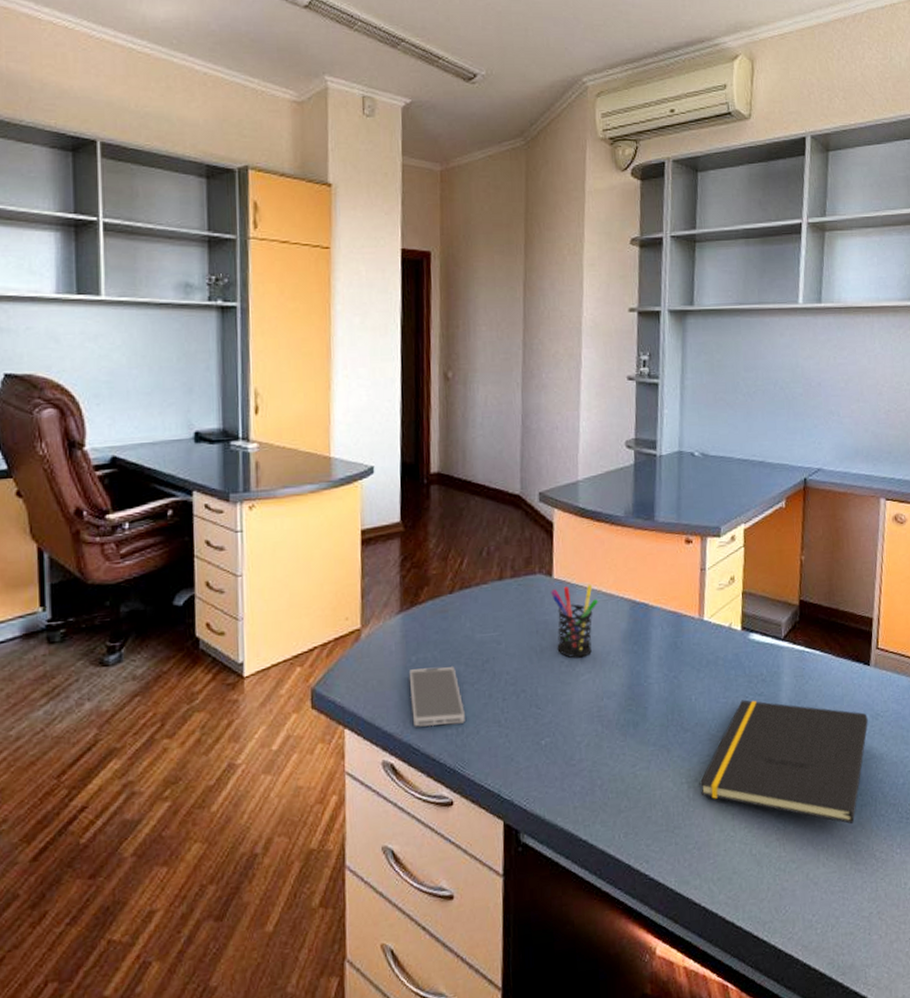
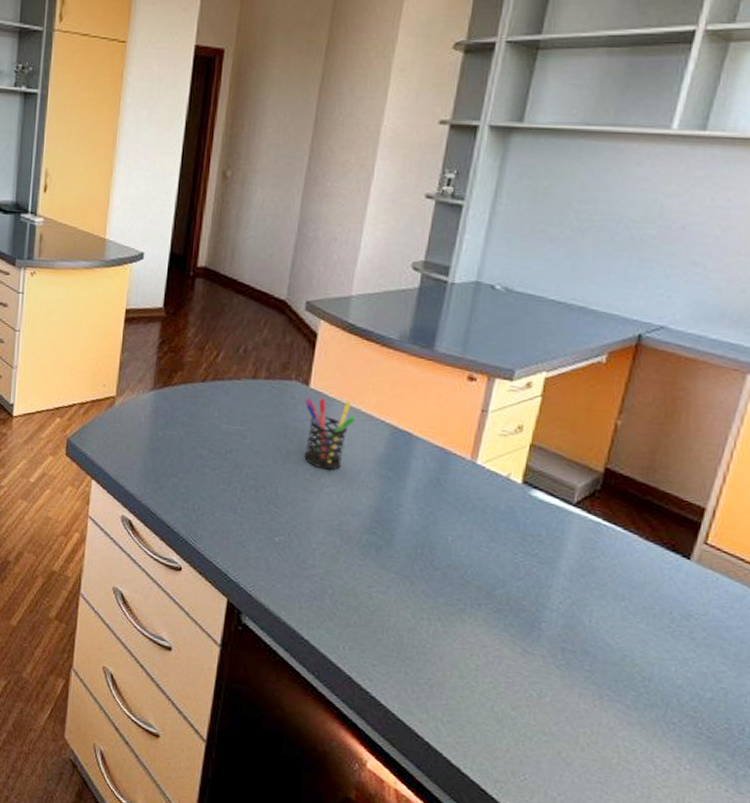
smartphone: present [409,667,465,727] -> none [153,443,203,502]
notepad: present [699,699,868,824] -> none [442,555,675,719]

